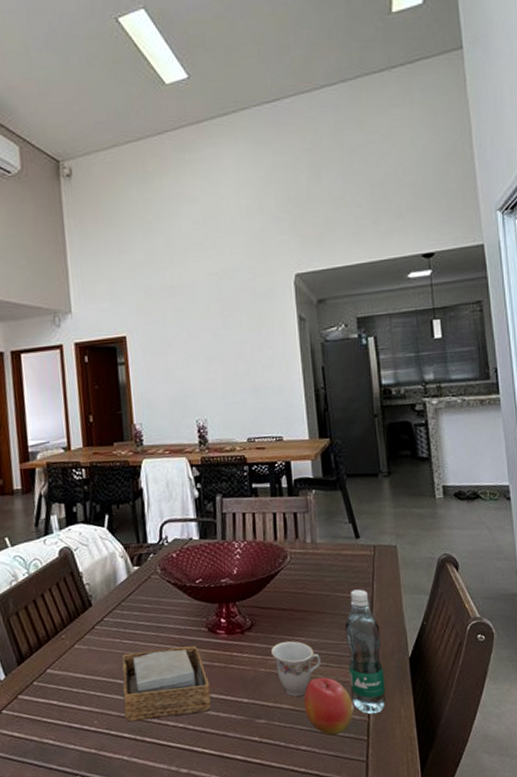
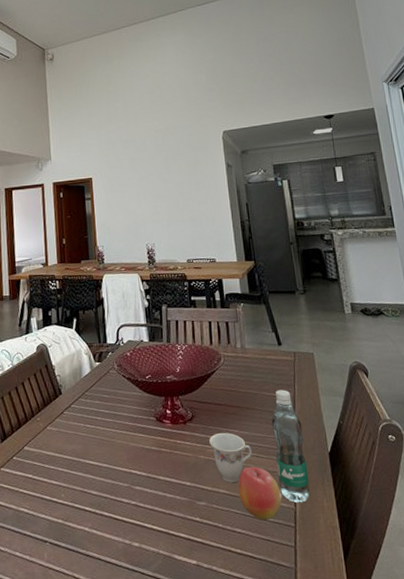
napkin holder: present [121,645,212,722] -> none [85,432,160,497]

